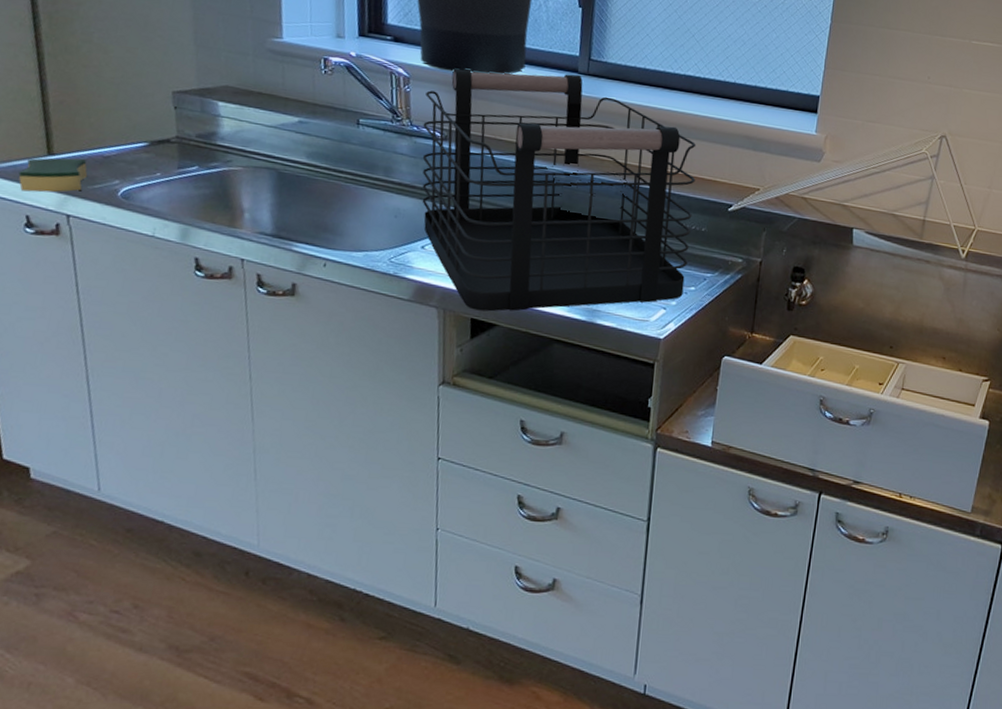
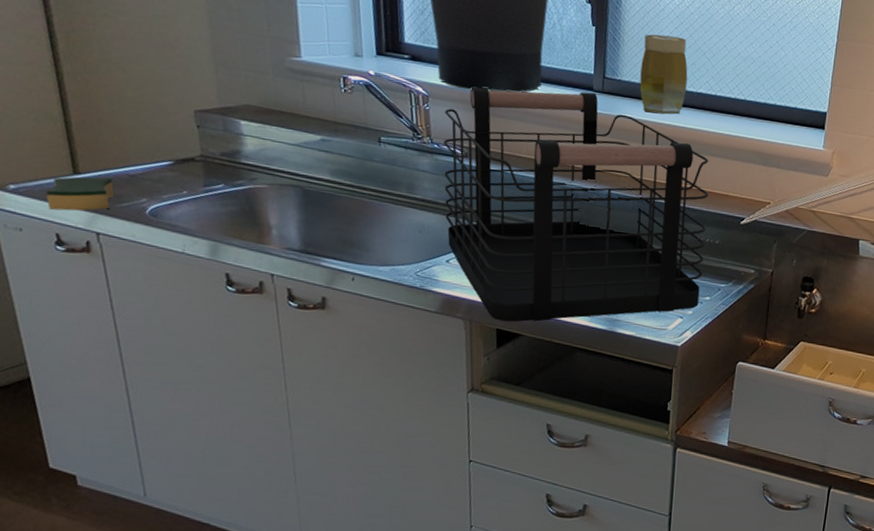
jar: none [626,15,676,98] -> present [639,34,688,115]

